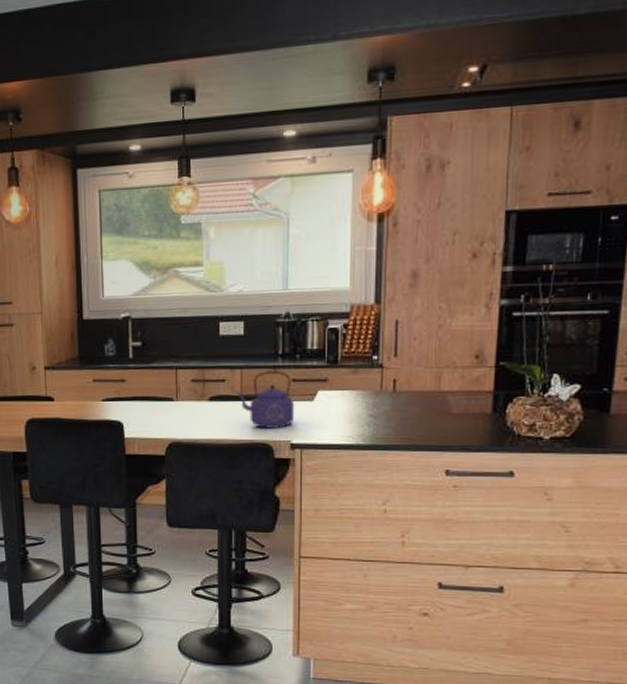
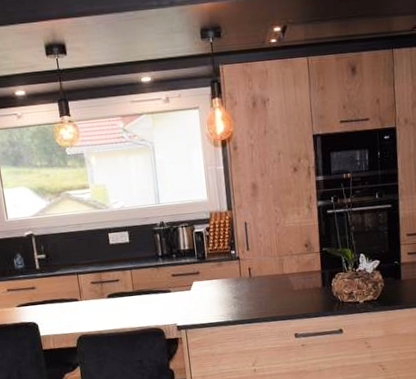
kettle: present [235,370,295,428] -> none [128,268,178,316]

